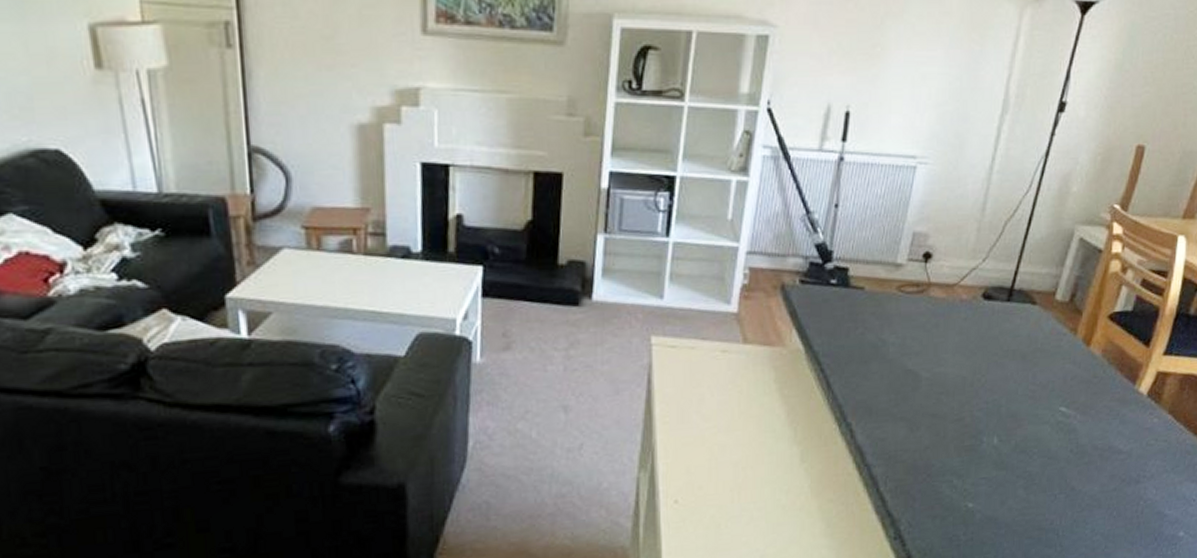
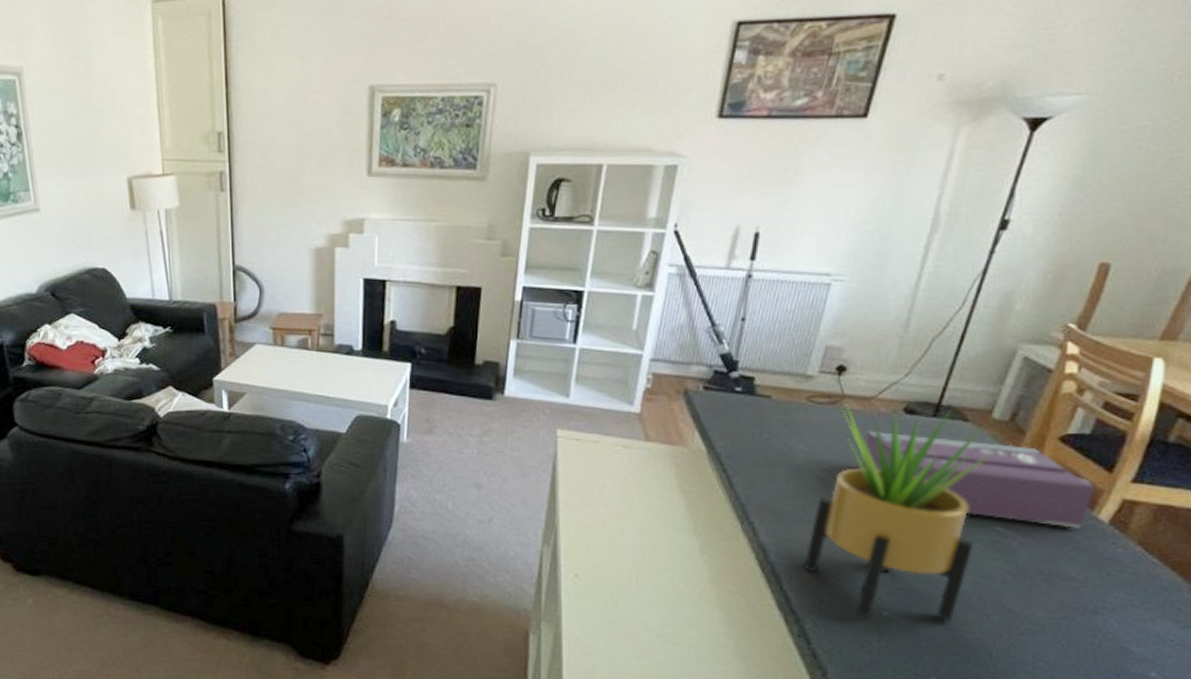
potted plant: none [898,292,1063,513] -> present [804,404,1001,622]
tissue box: none [944,318,1136,402] -> present [858,430,1095,528]

